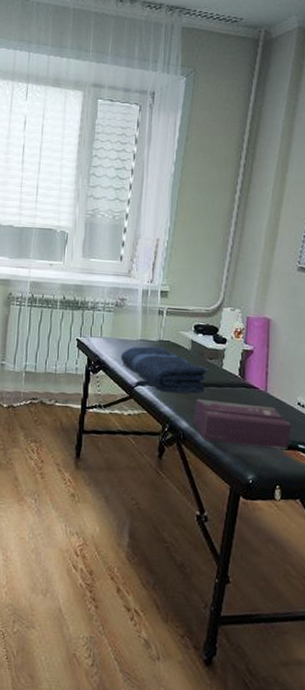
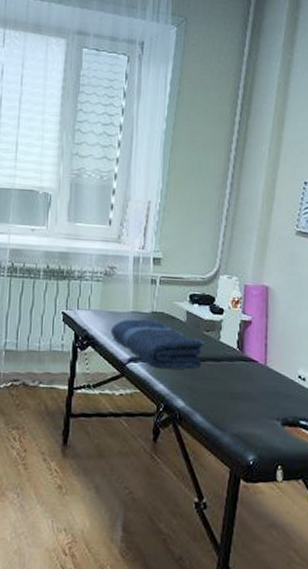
tissue box: present [192,399,291,449] -> none [189,375,292,426]

